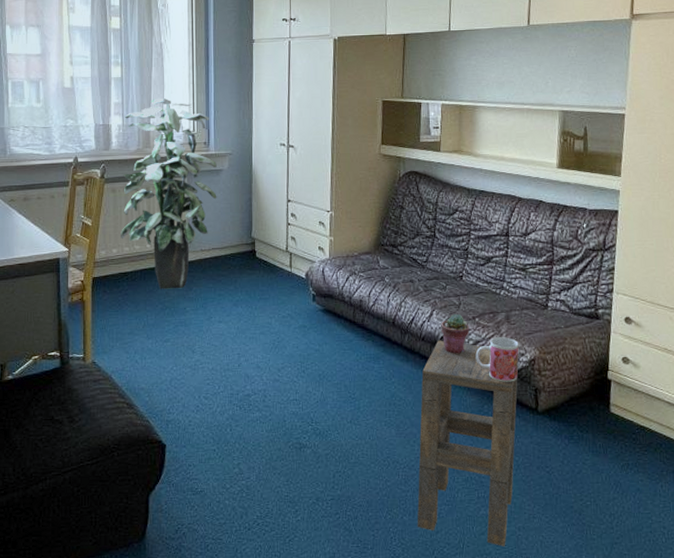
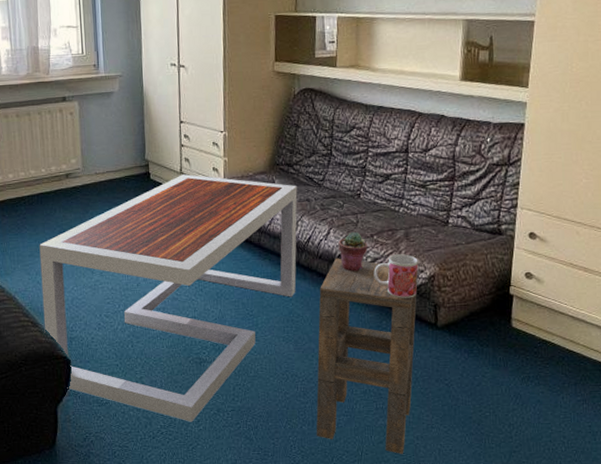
indoor plant: present [121,98,217,290] -> none [12,21,109,213]
coffee table: none [140,253,401,512] -> present [39,174,298,422]

